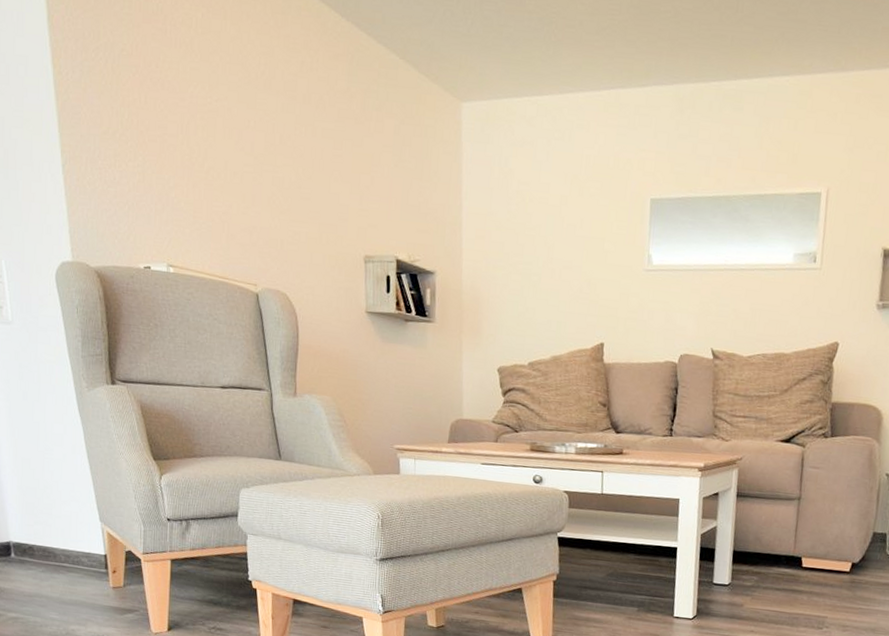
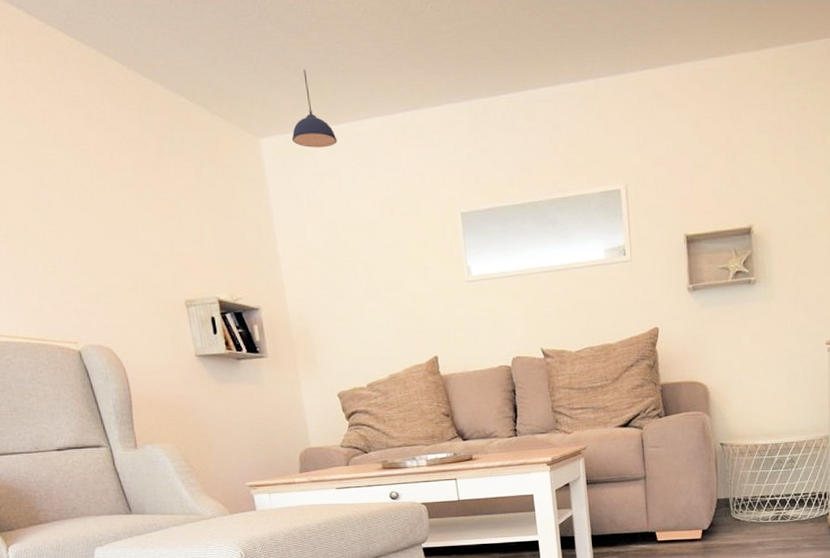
pendant light: none [493,37,538,118] -> present [291,70,337,148]

